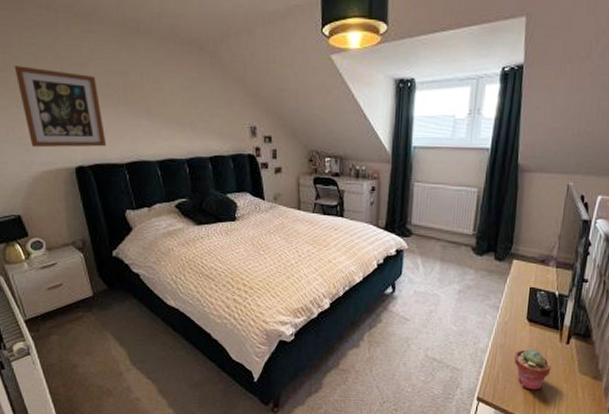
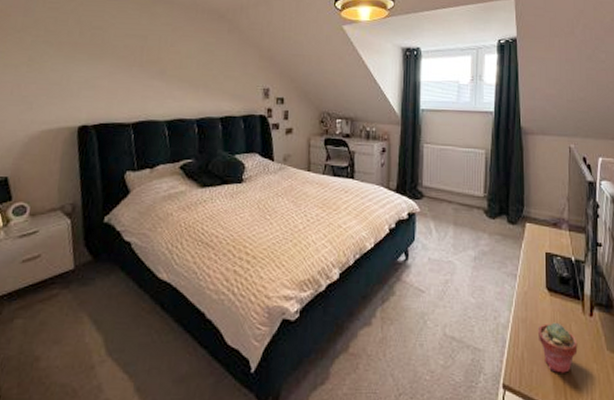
wall art: present [14,65,107,148] -> none [32,27,116,107]

